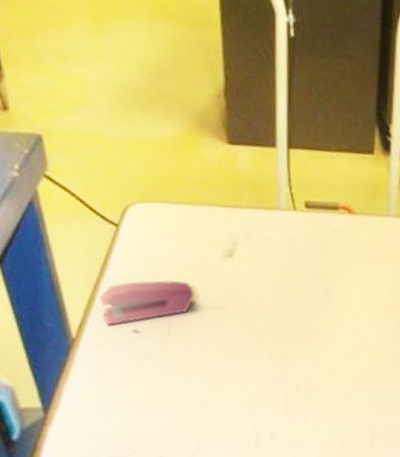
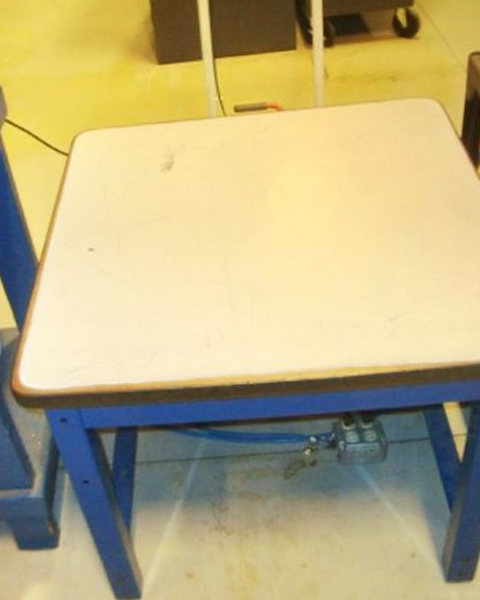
stapler: present [99,280,194,325] -> none [57,198,140,246]

